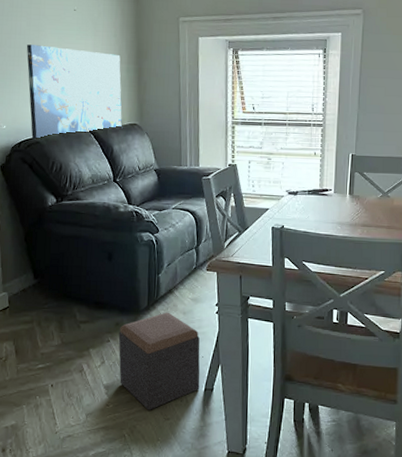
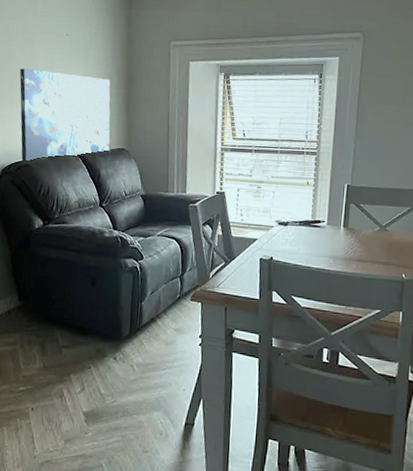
footstool: present [118,312,200,410] -> none [99,341,182,441]

